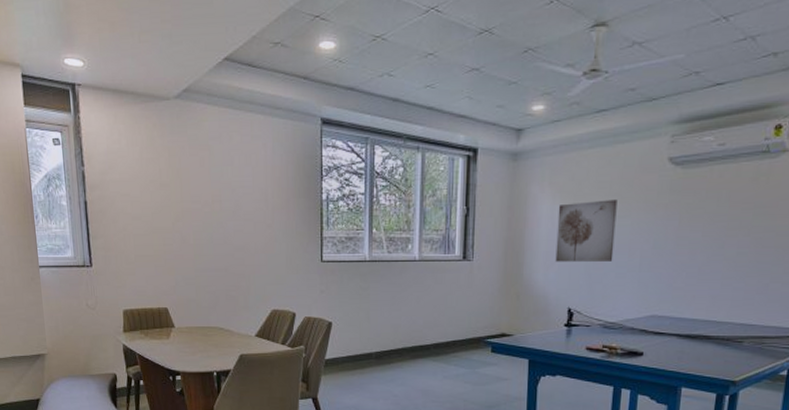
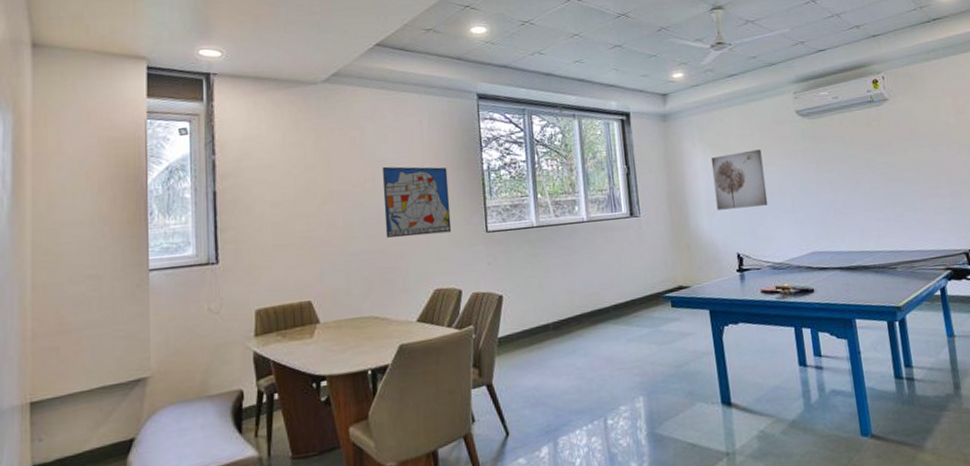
wall art: none [228,189,290,259] -> present [382,166,452,238]

